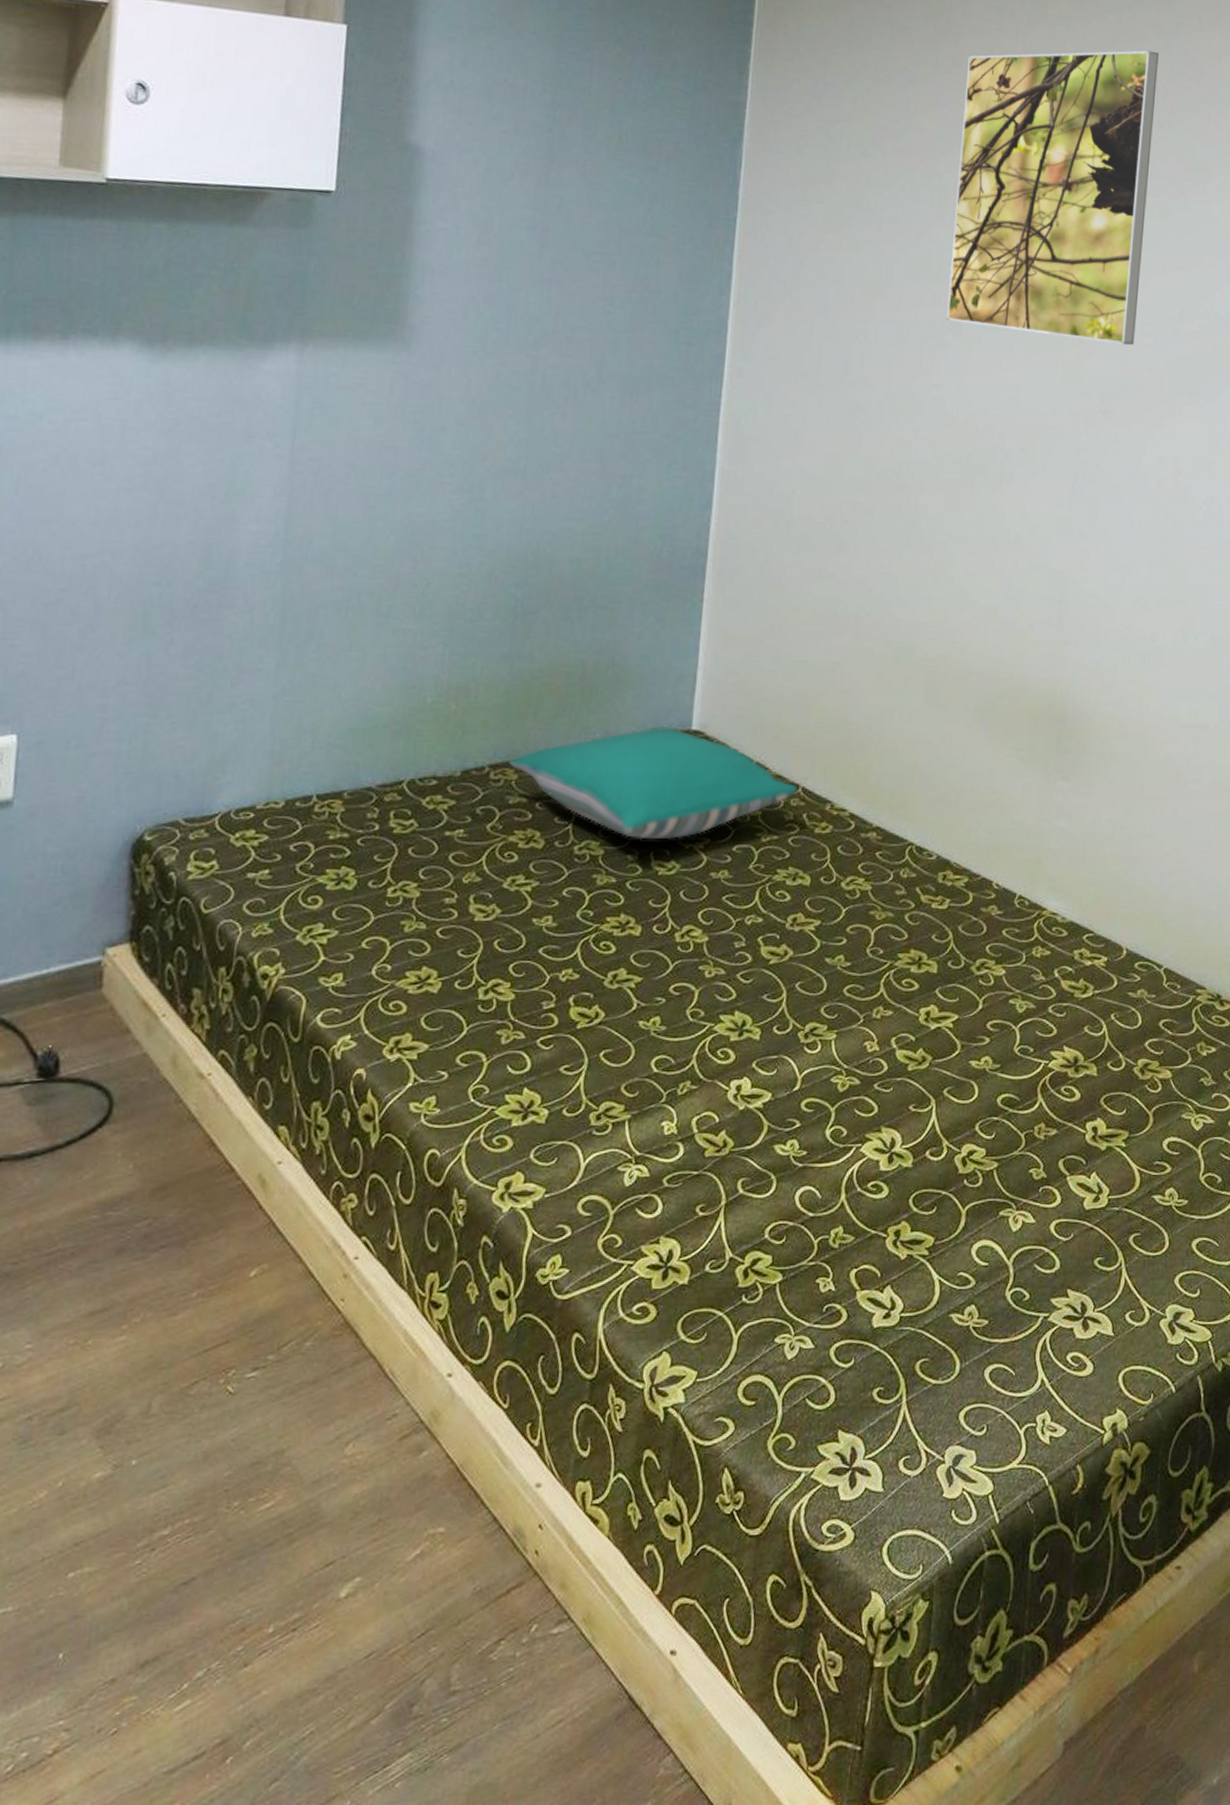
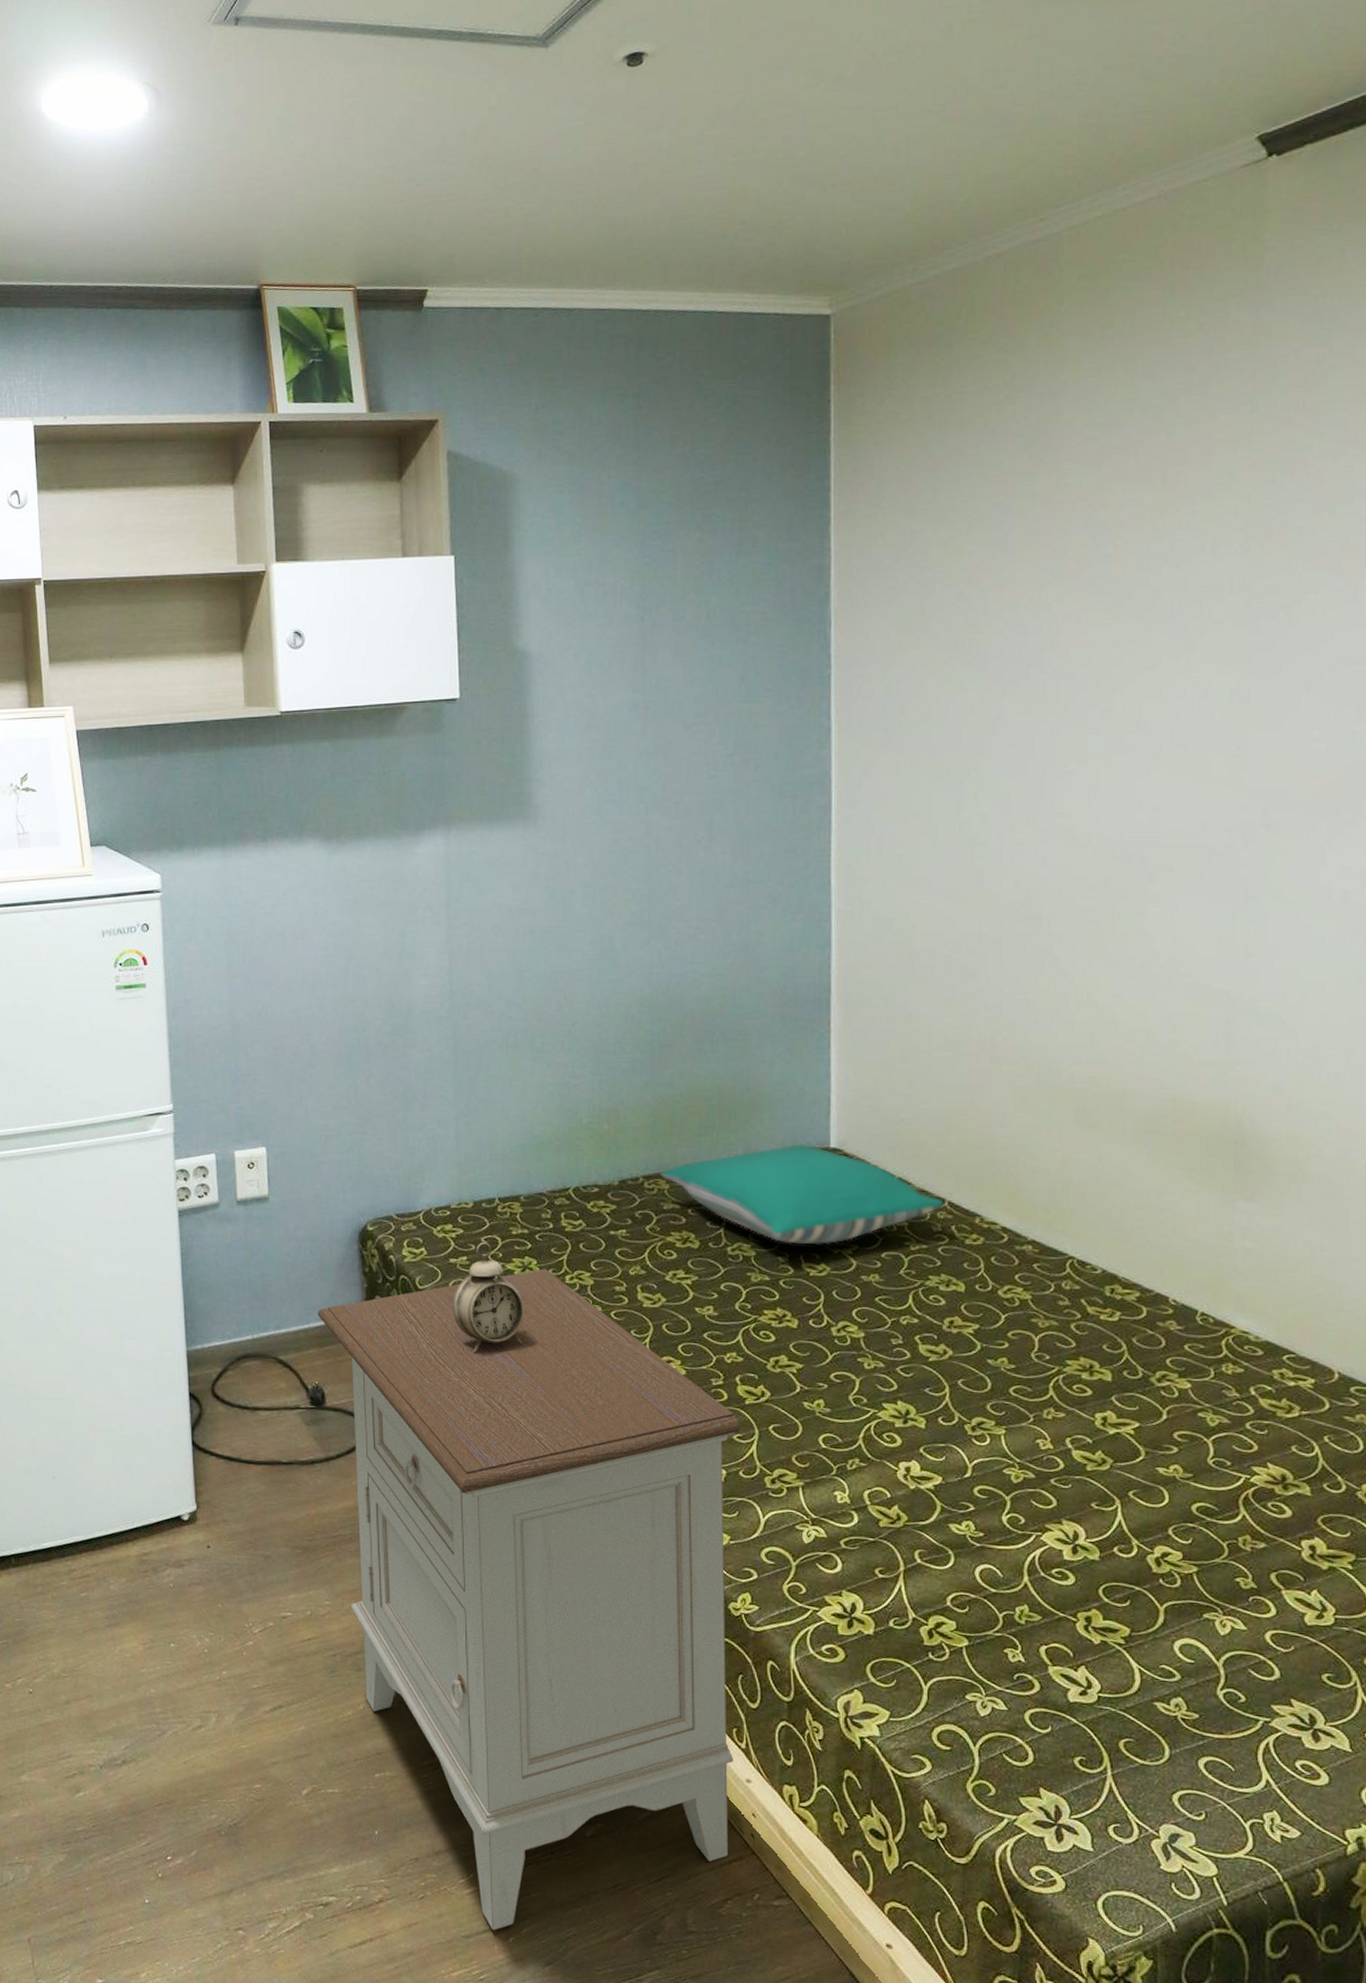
nightstand: none [60,881,570,1755] -> present [317,1269,741,1931]
alarm clock: none [243,850,335,992] -> present [453,1242,525,1353]
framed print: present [946,50,1159,346] -> none [1068,435,1309,754]

